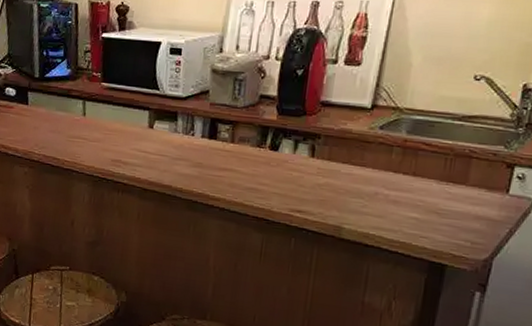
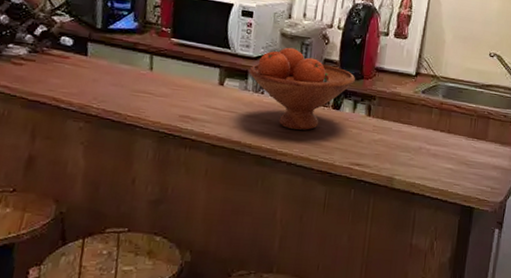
fruit bowl: none [178,84,296,174] -> present [249,47,355,130]

